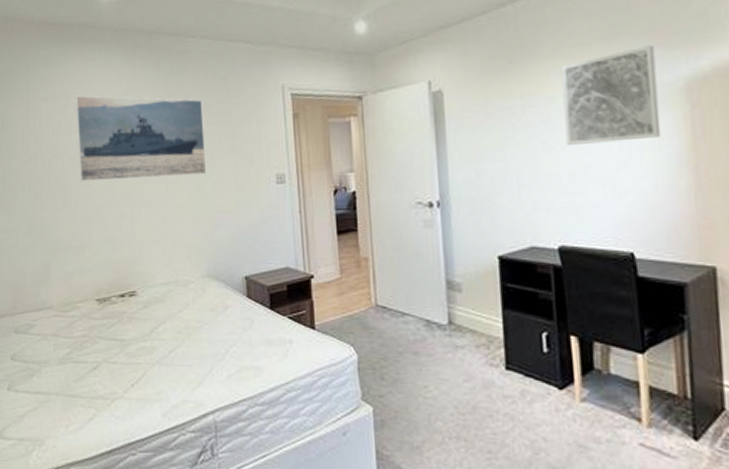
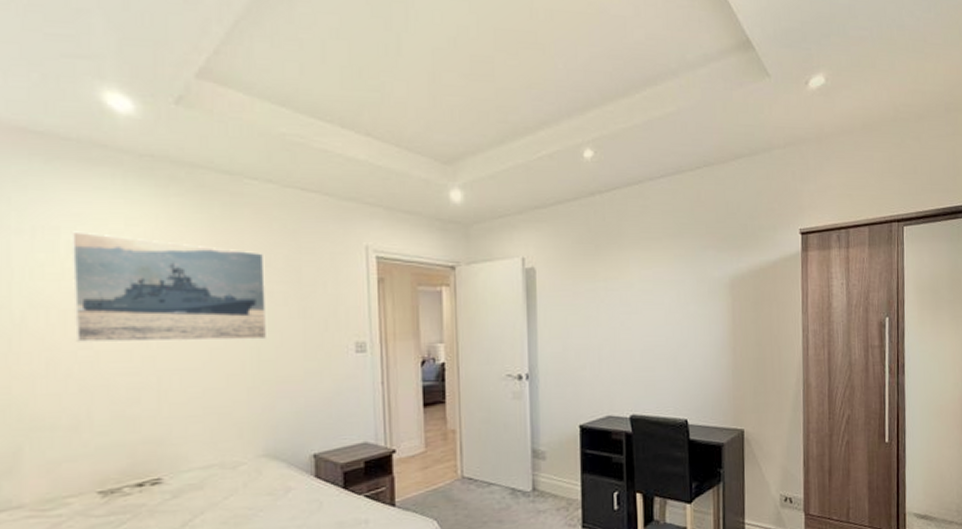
wall art: present [560,45,662,145] -> none [638,246,711,326]

